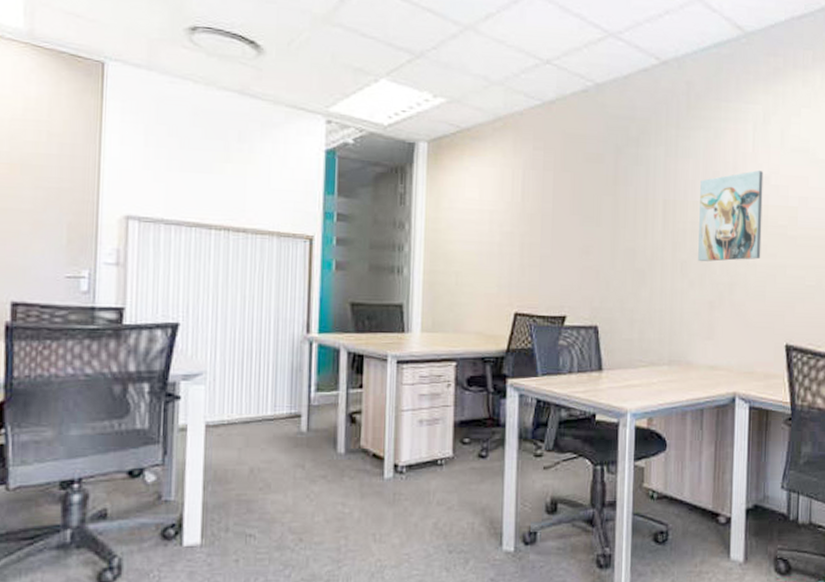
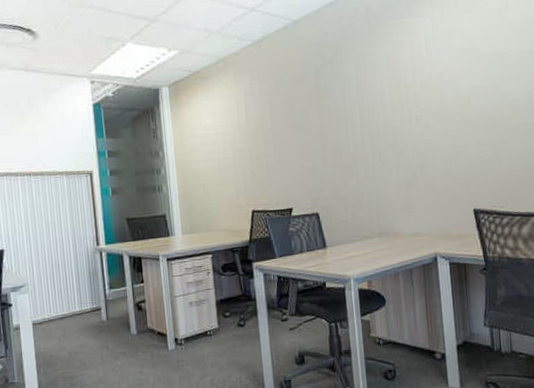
wall art: present [698,170,764,262] -> none [387,70,444,150]

